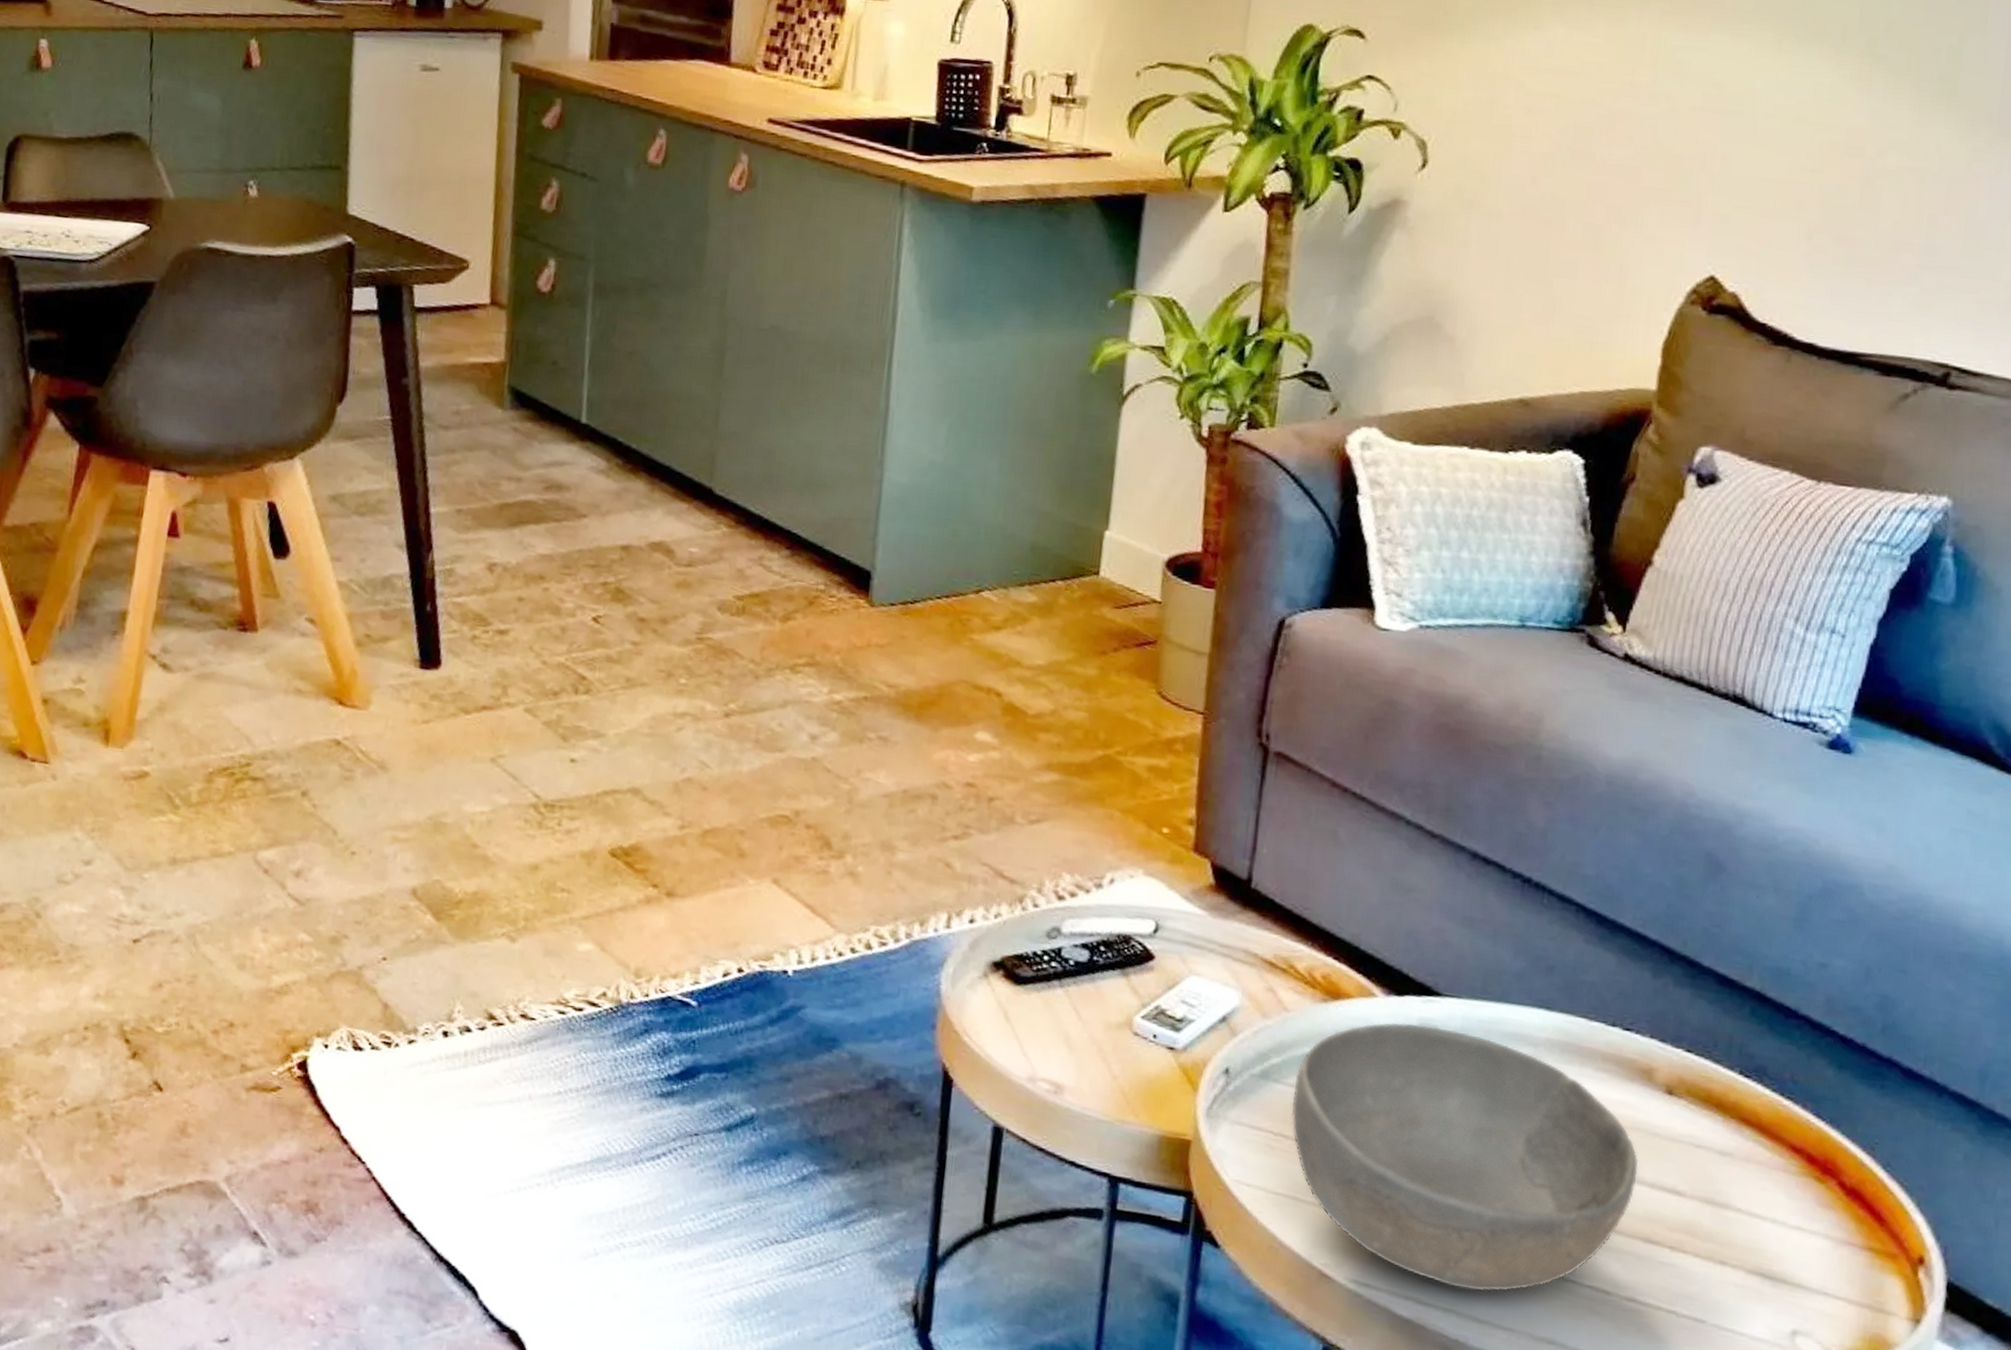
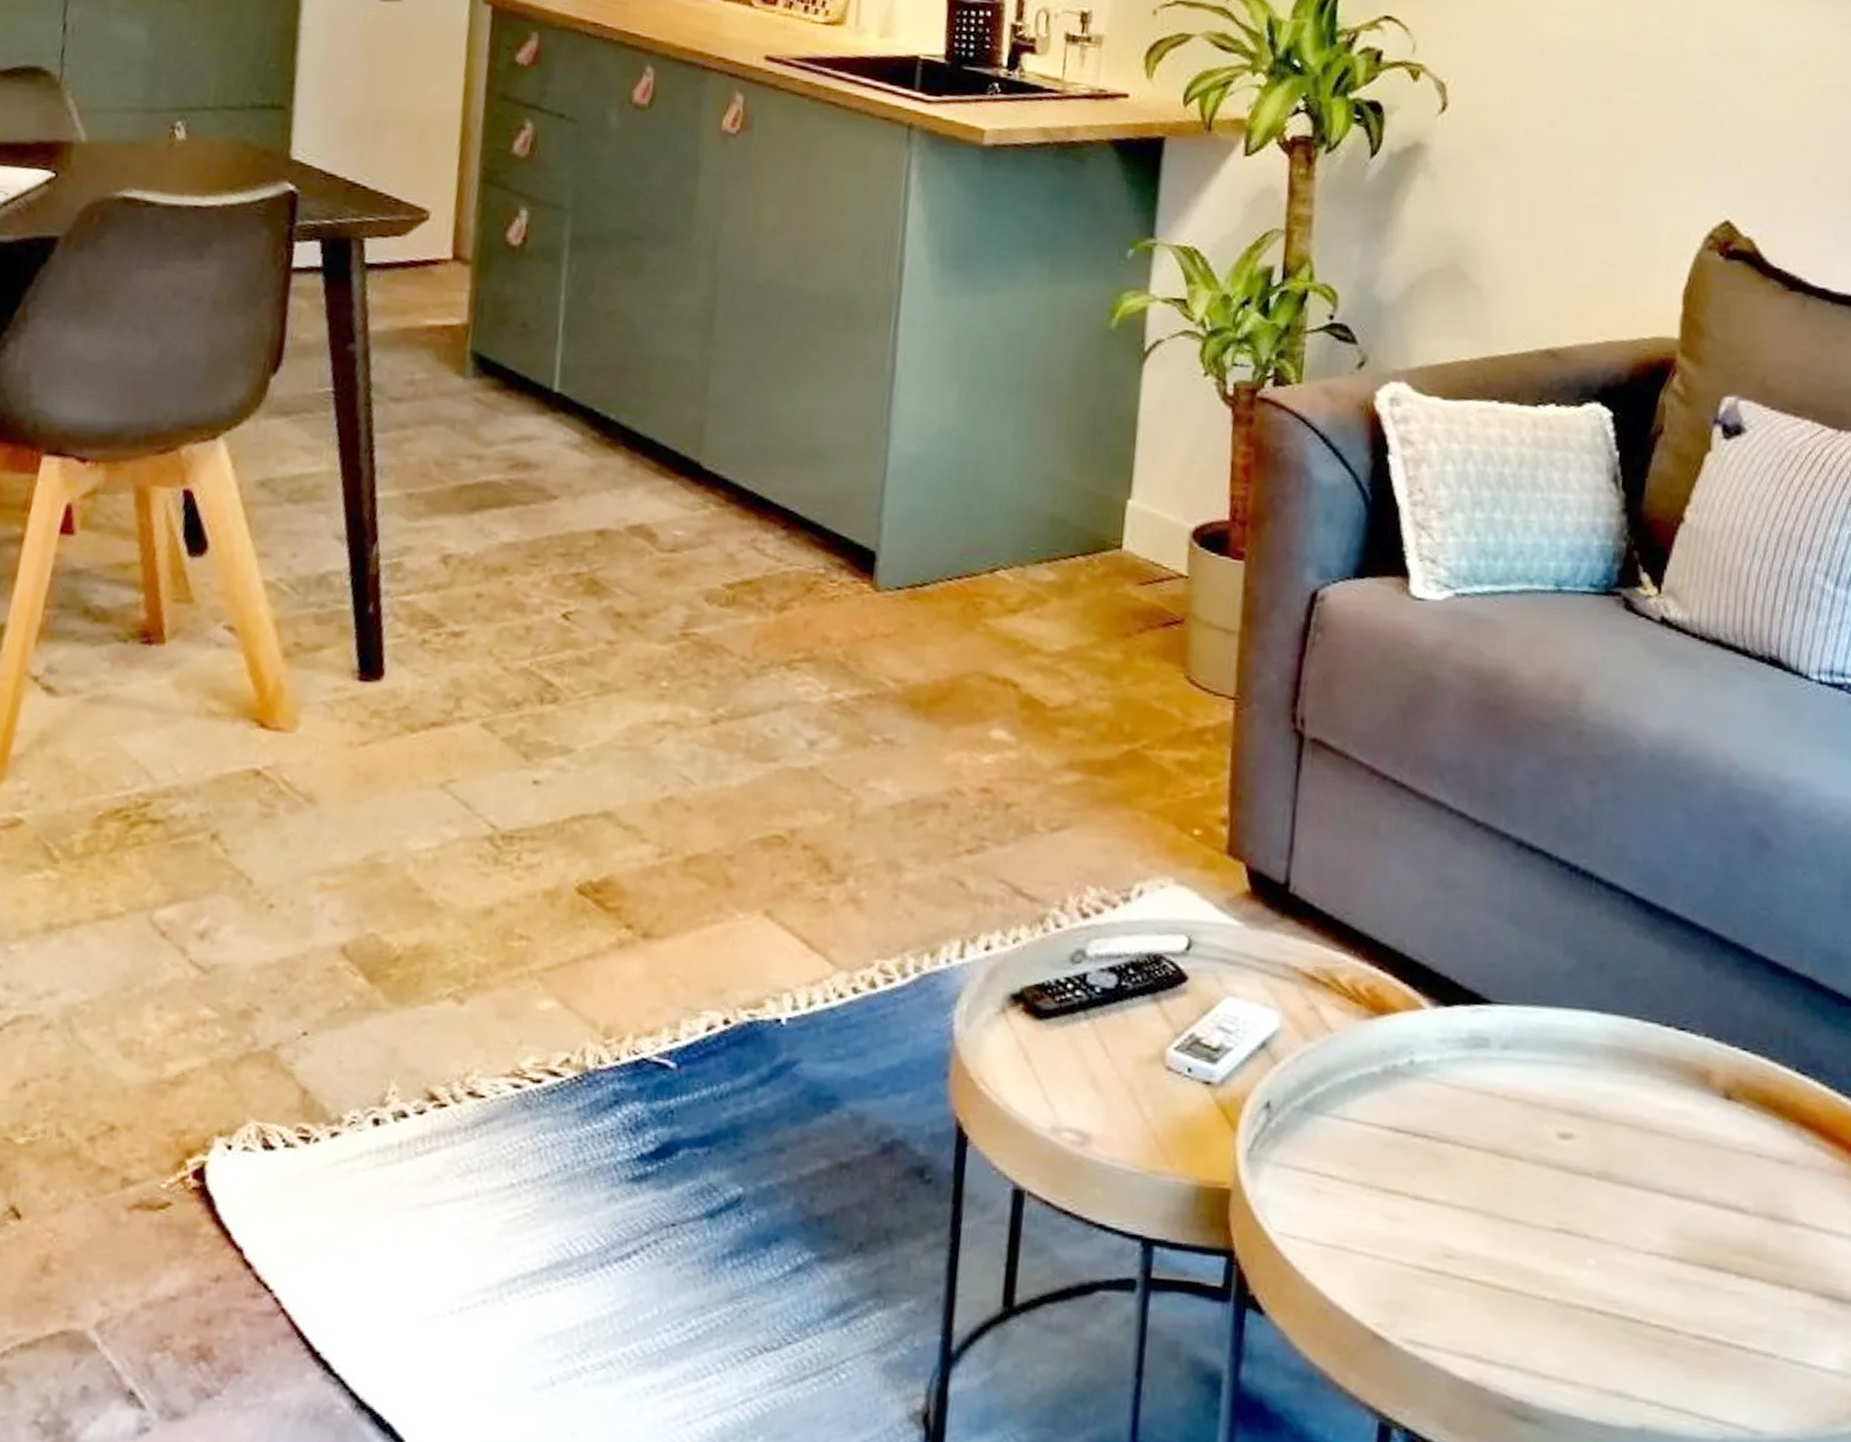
bowl: present [1291,1022,1639,1292] -> none [1337,1036,1700,1342]

